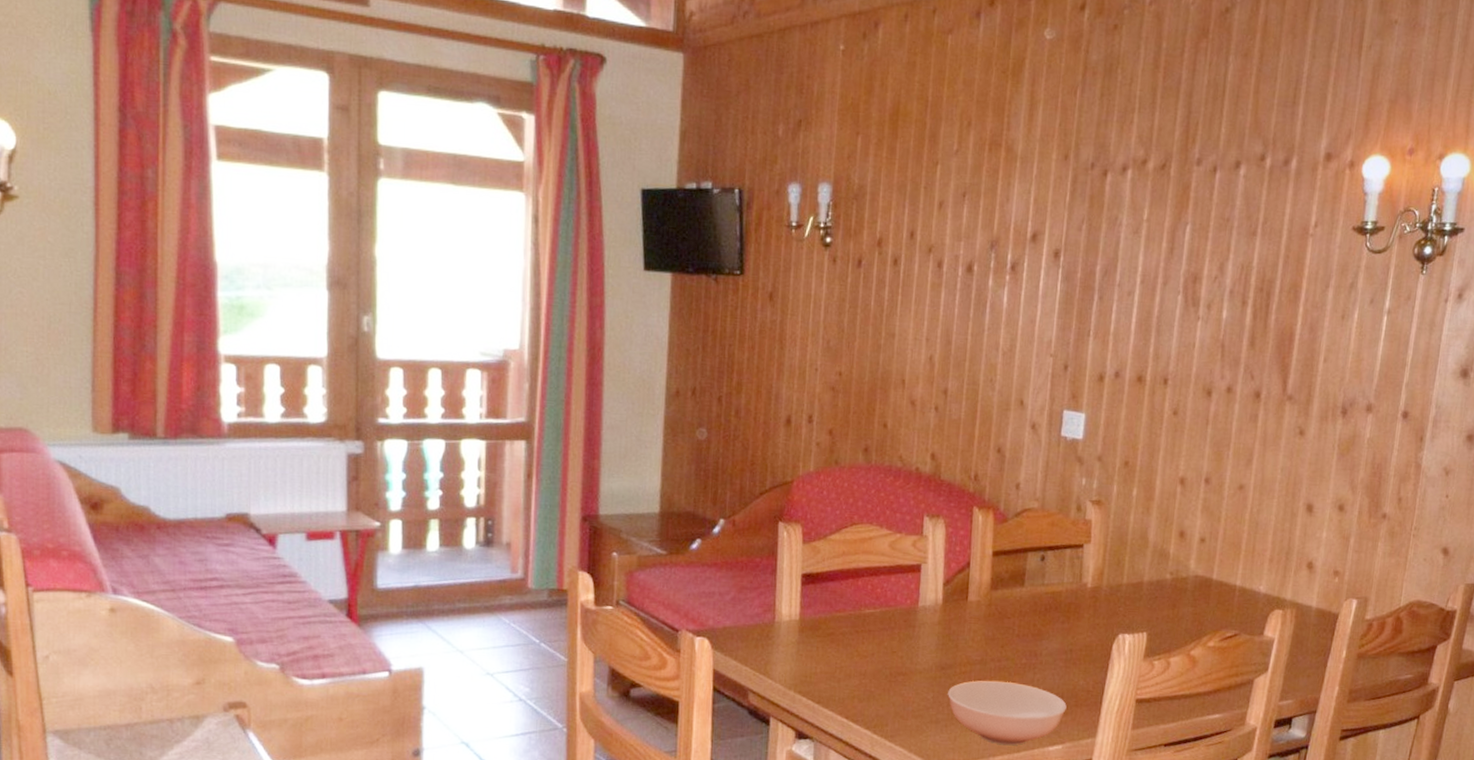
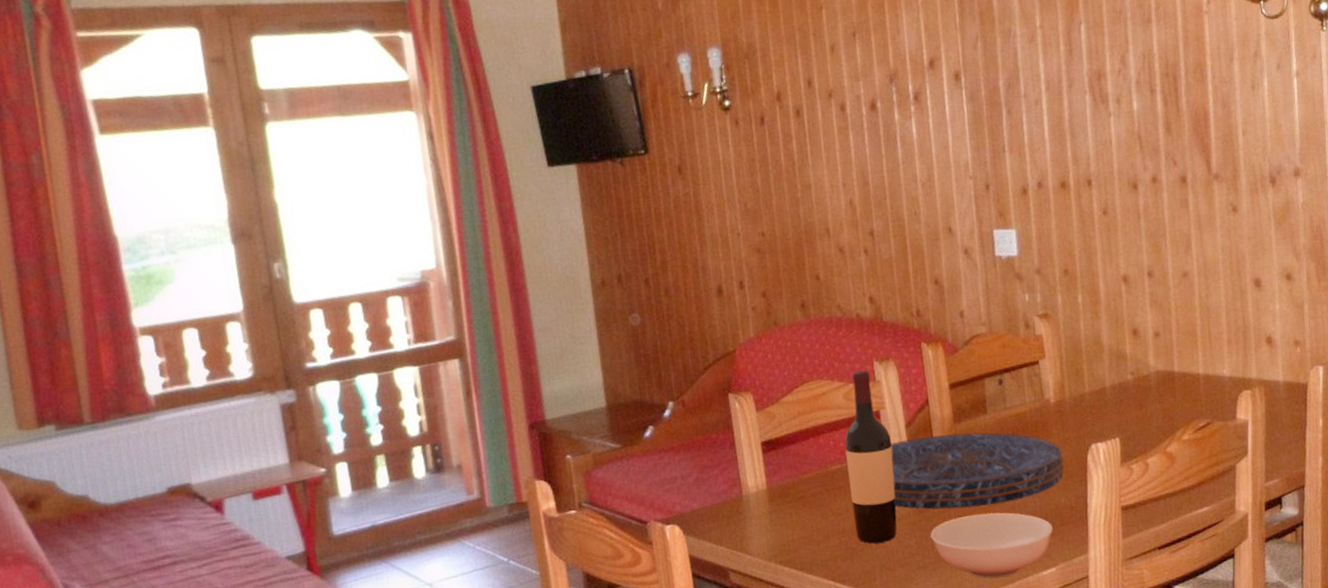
wine bottle: none [877,522,927,691] -> present [844,370,897,544]
placemat: none [918,597,1090,675] -> present [890,432,1065,510]

